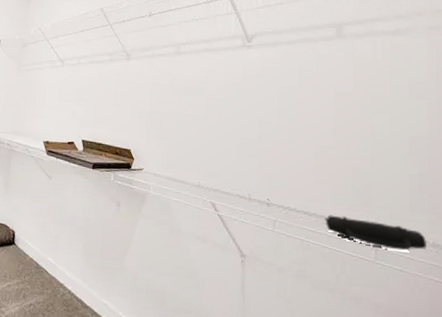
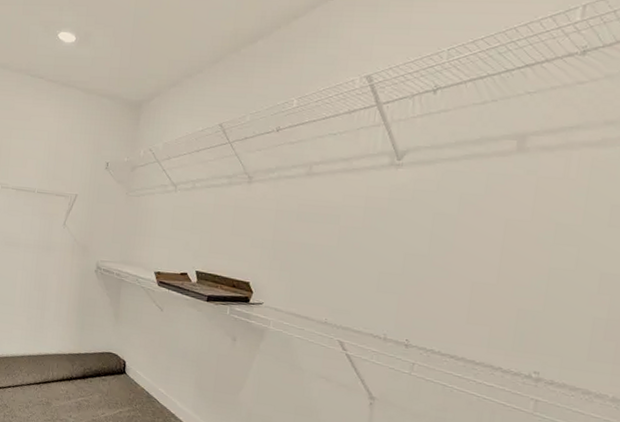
handbag: present [325,215,426,251] -> none [475,360,604,404]

